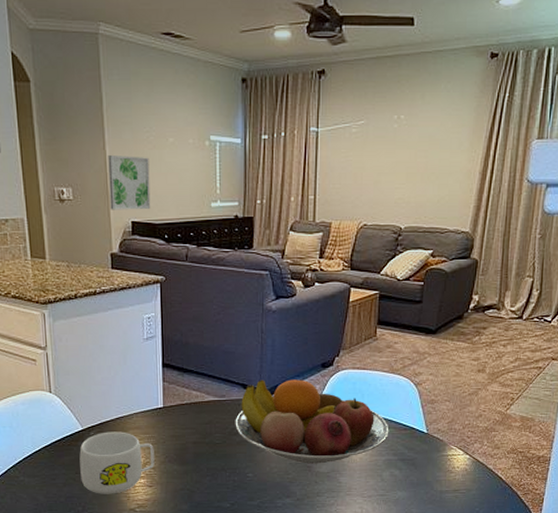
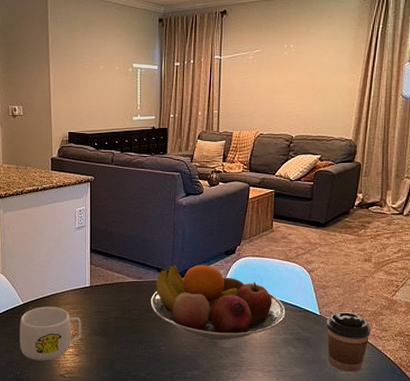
wall art: present [108,154,151,210] -> none [51,79,84,123]
coffee cup: none [434,428,483,494] -> present [327,311,372,372]

